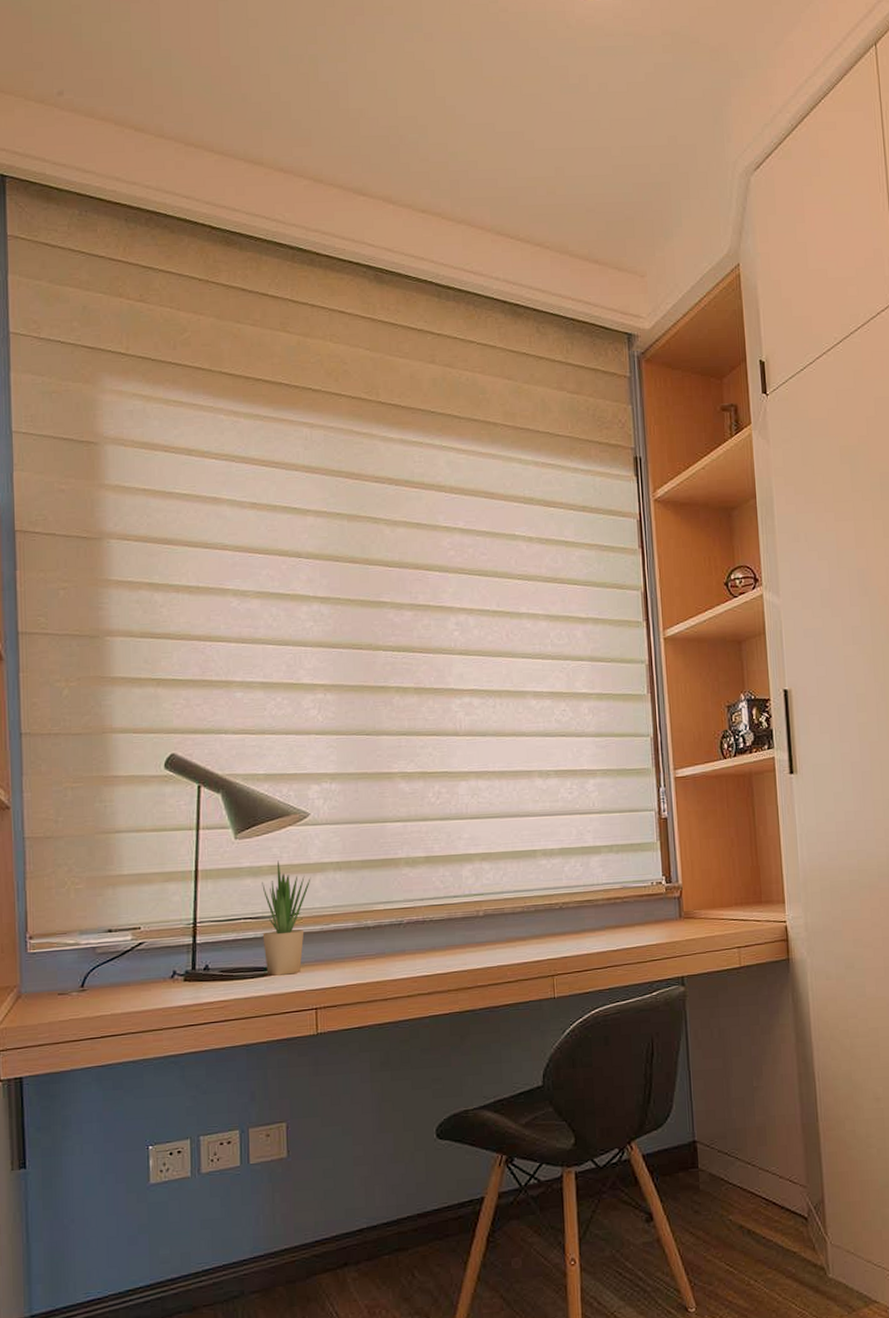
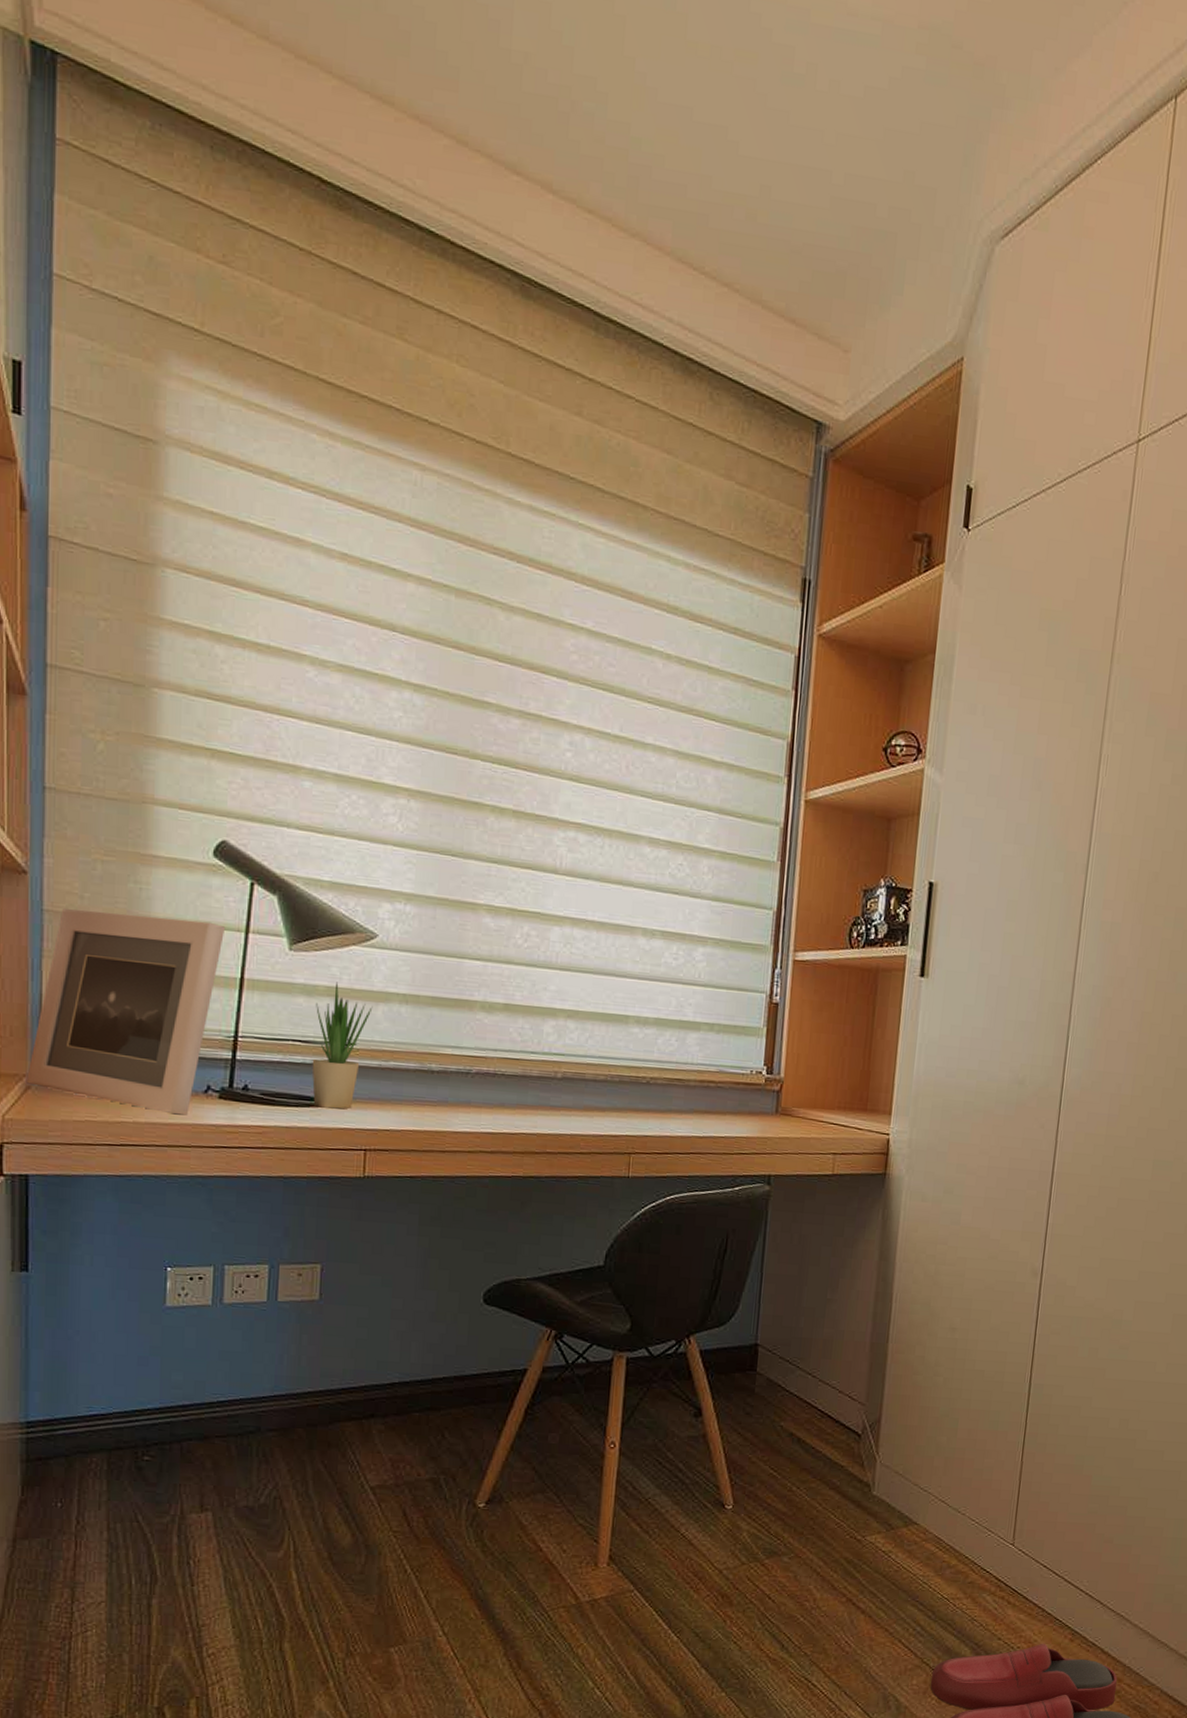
picture frame: none [16,825,179,1002] -> present [25,907,226,1116]

